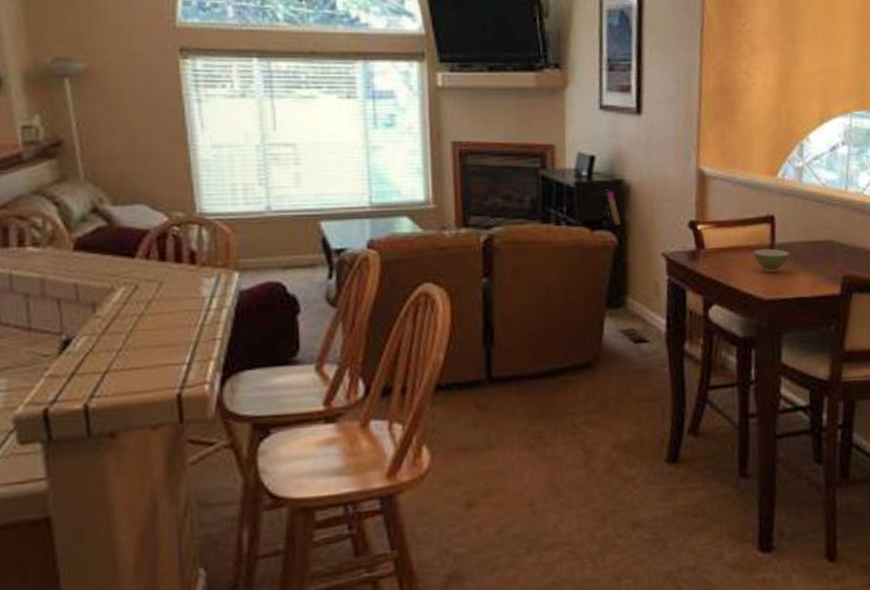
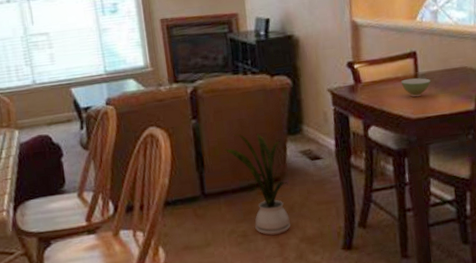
house plant: none [523,301,607,439] -> present [225,133,291,236]
books: present [576,189,622,226] -> none [259,43,294,74]

